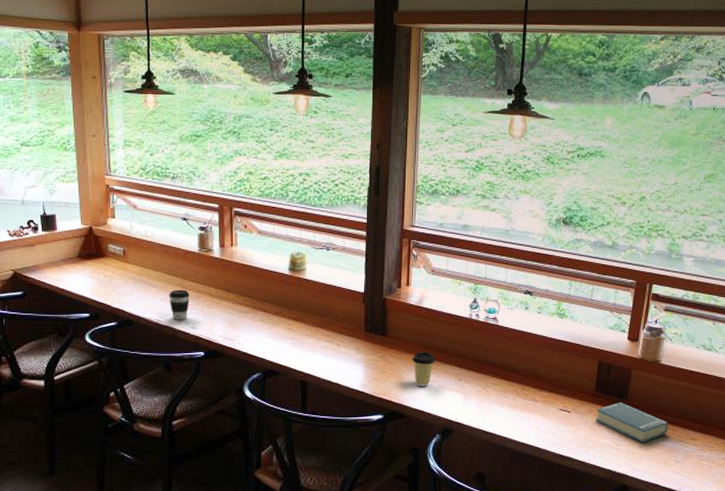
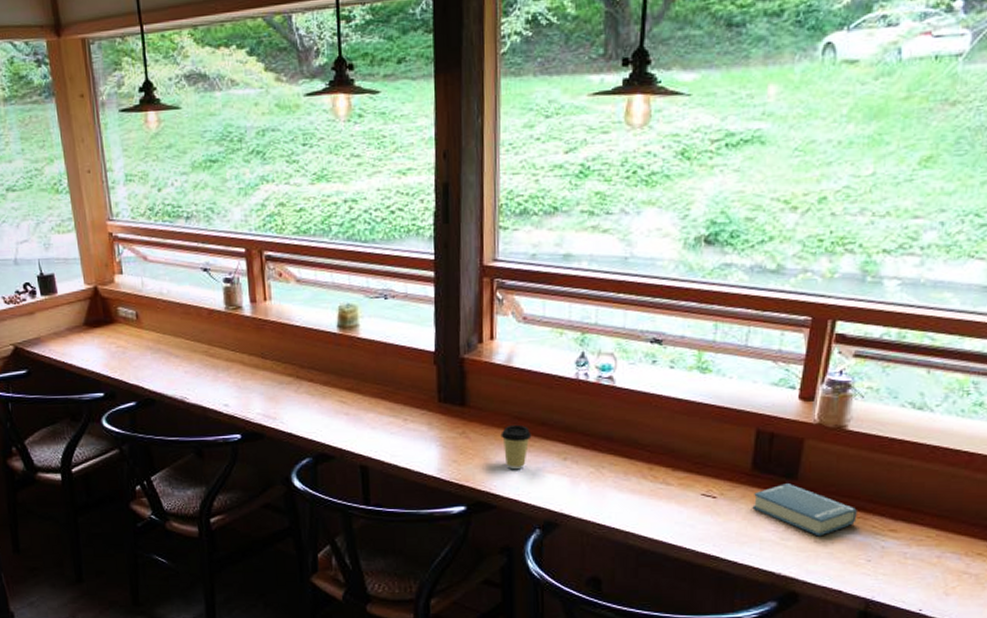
coffee cup: present [169,289,190,320] -> none [194,358,219,396]

